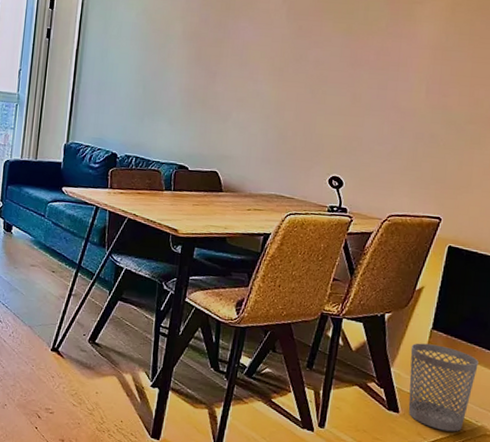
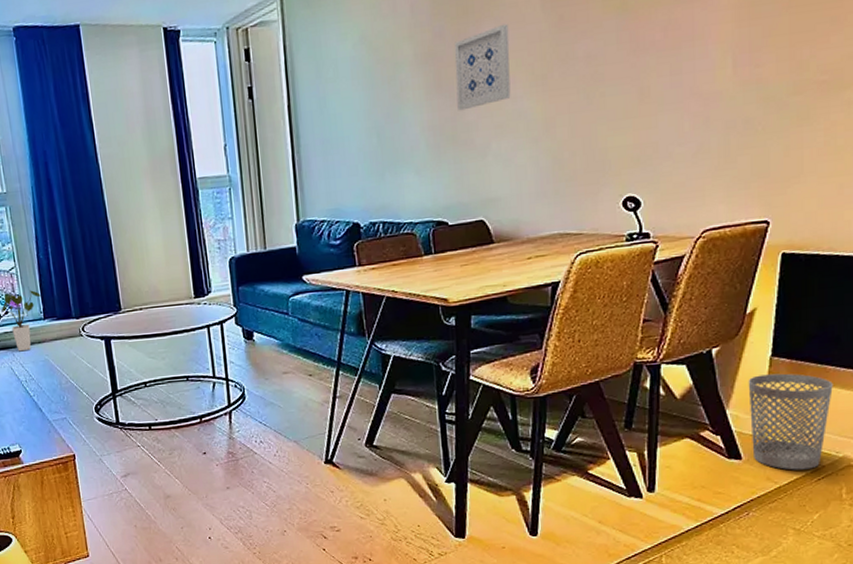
wall art: none [210,23,259,82] -> present [454,23,511,111]

